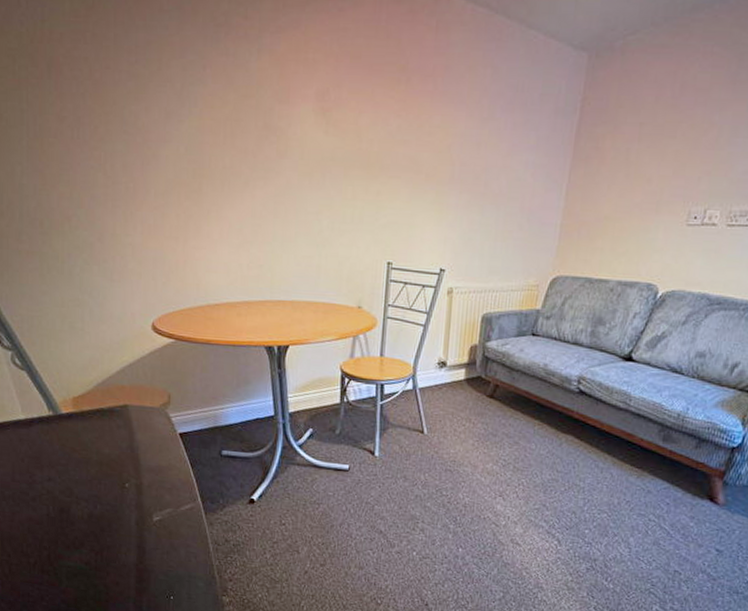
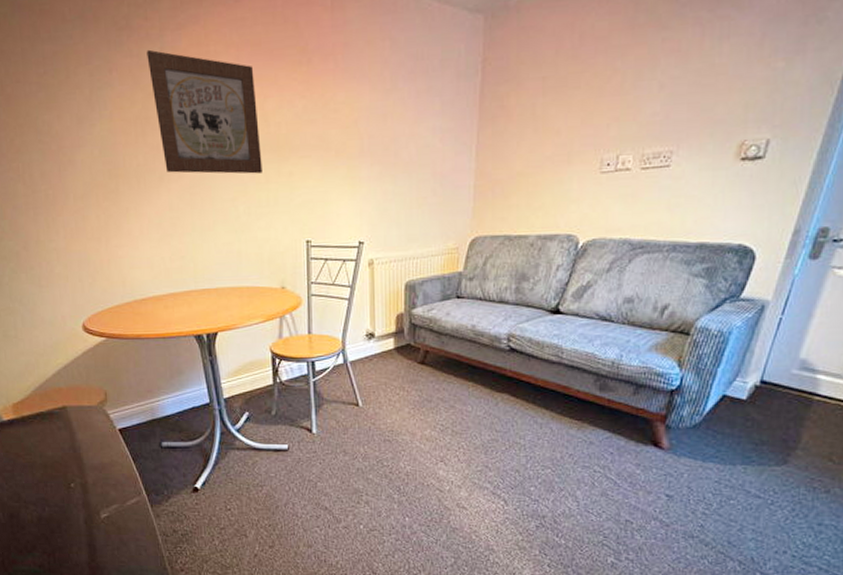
wall art: none [243,50,351,189] -> present [147,49,262,174]

